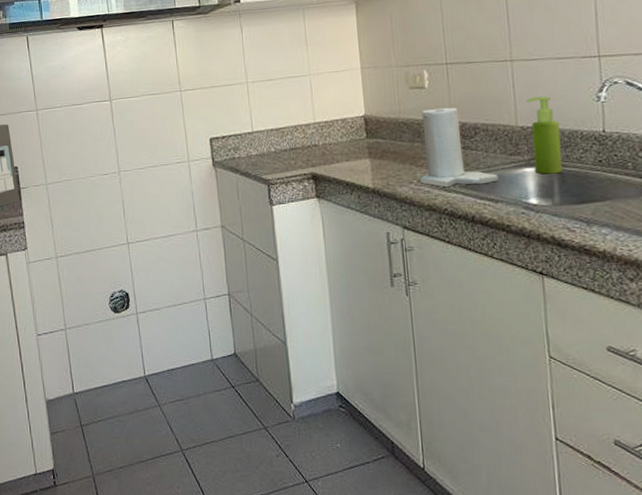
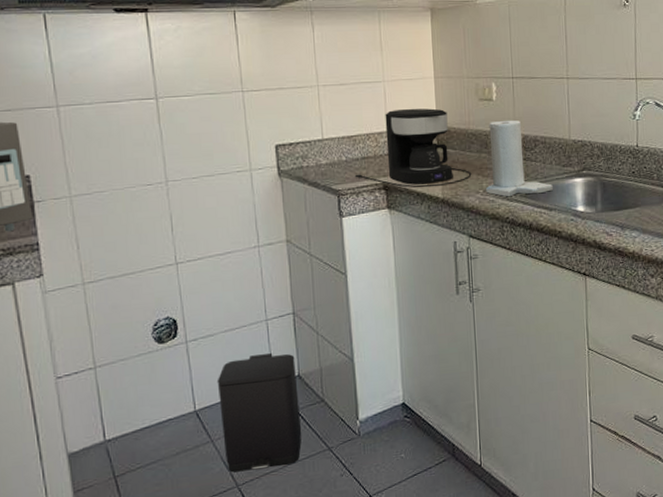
pedal bin: none [162,329,239,438] -> present [217,352,302,473]
coffee maker: none [283,99,404,178] -> present [354,108,472,188]
soap dispenser: present [525,96,562,174] -> none [577,113,605,184]

